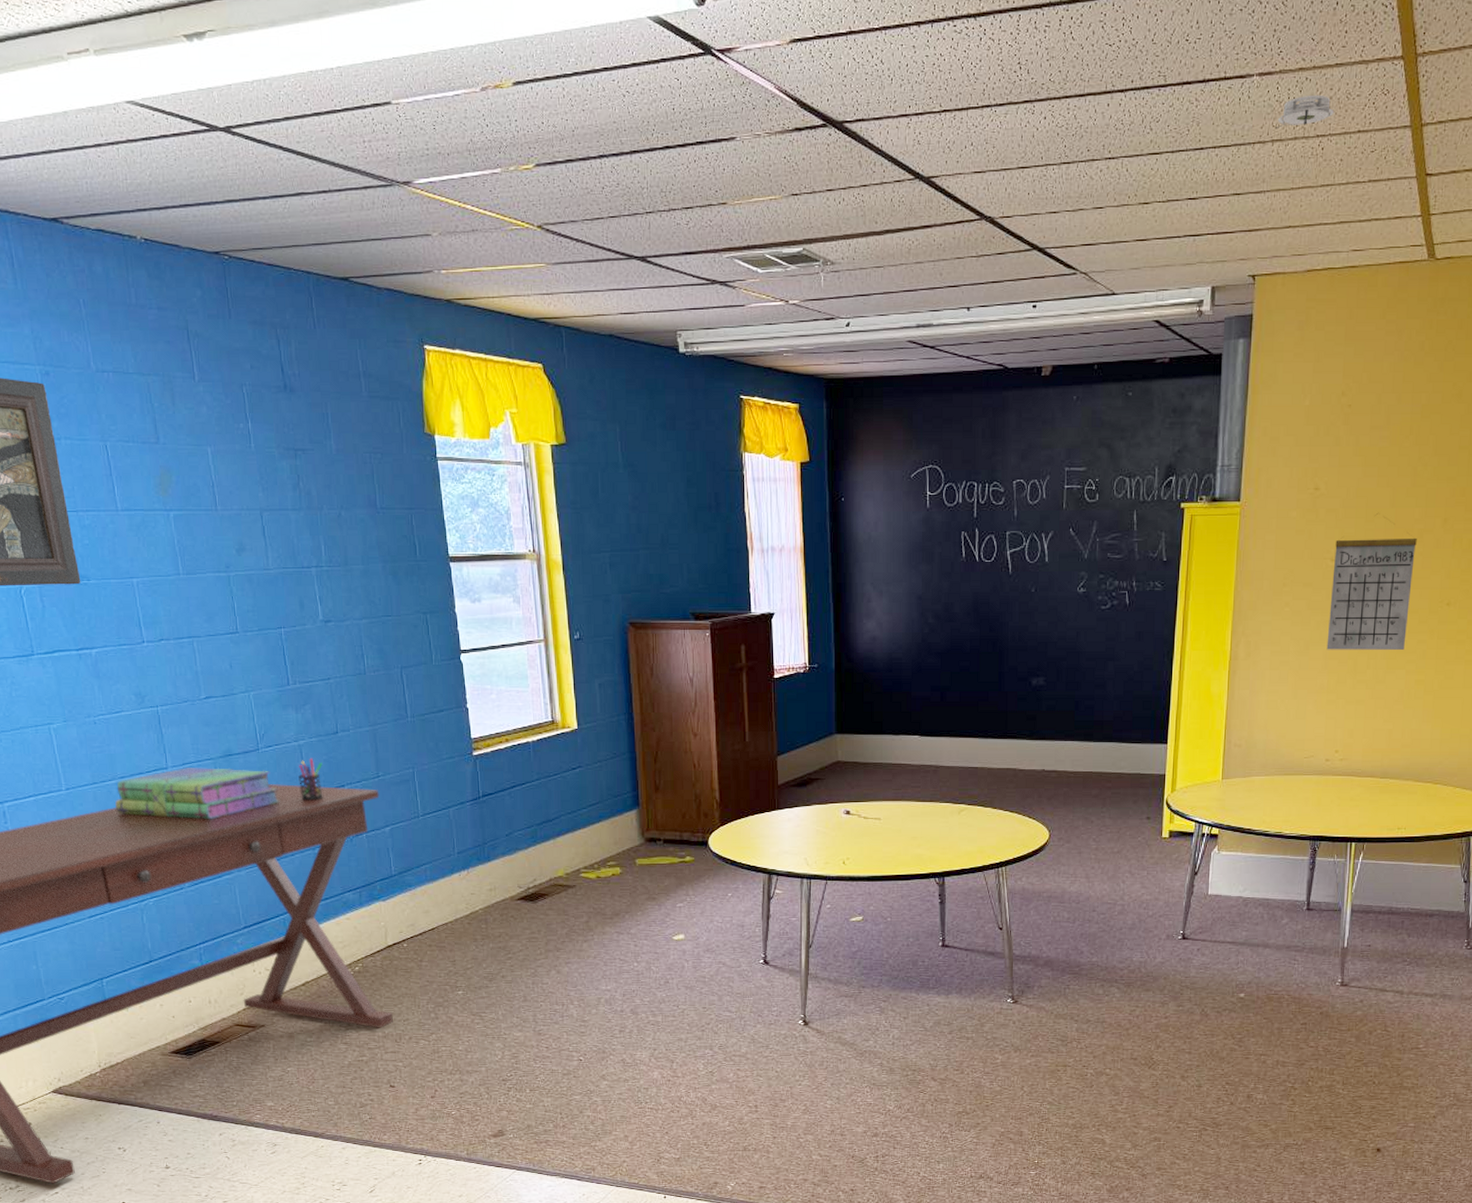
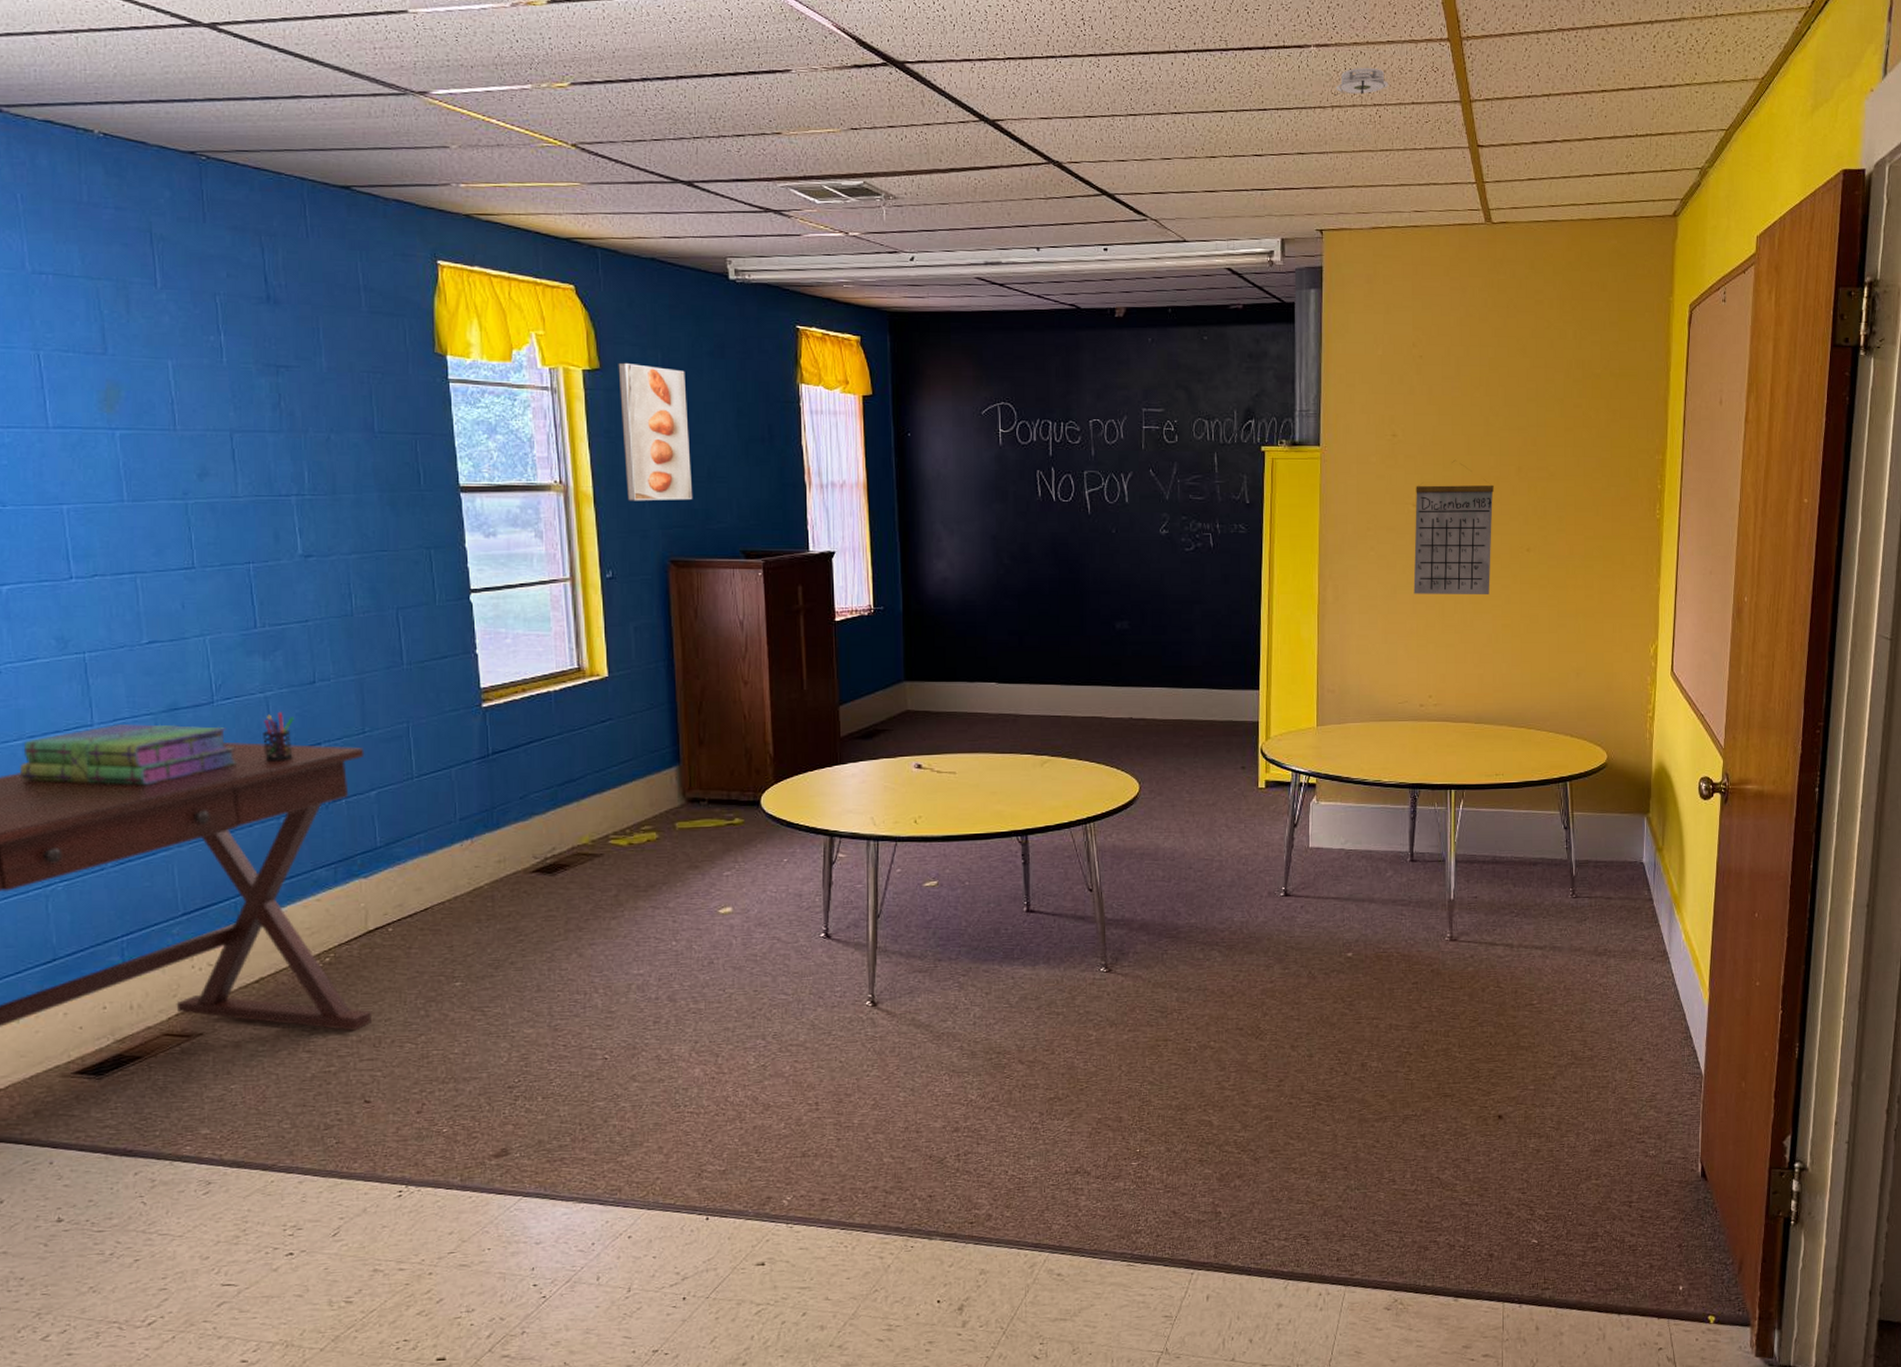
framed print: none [581,436,648,568] -> present [618,362,693,501]

